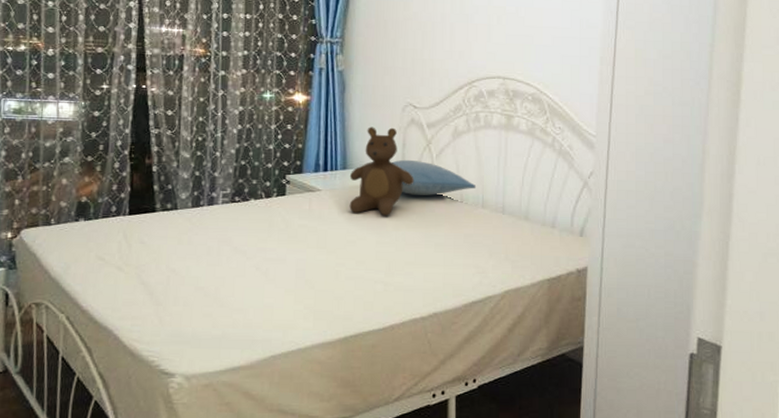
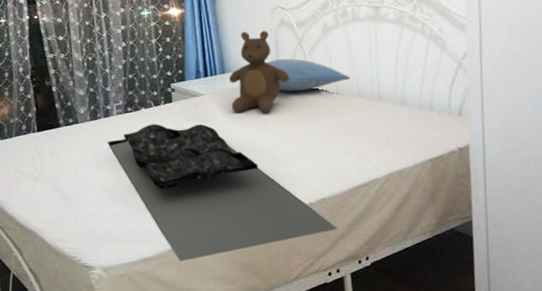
throw blanket: none [207,217,447,374] -> present [106,124,338,262]

